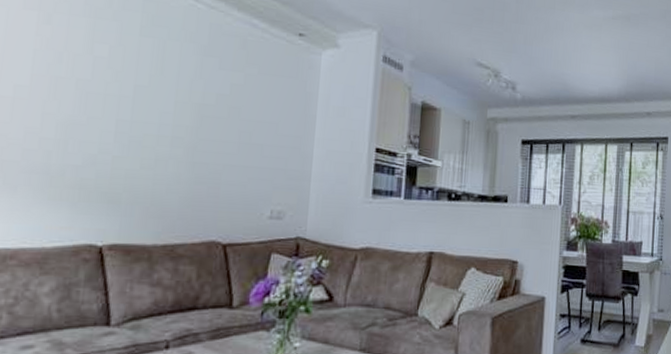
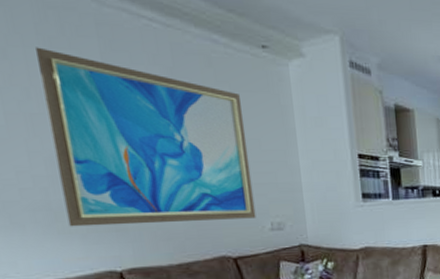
wall art: none [61,16,267,204] -> present [36,47,256,227]

